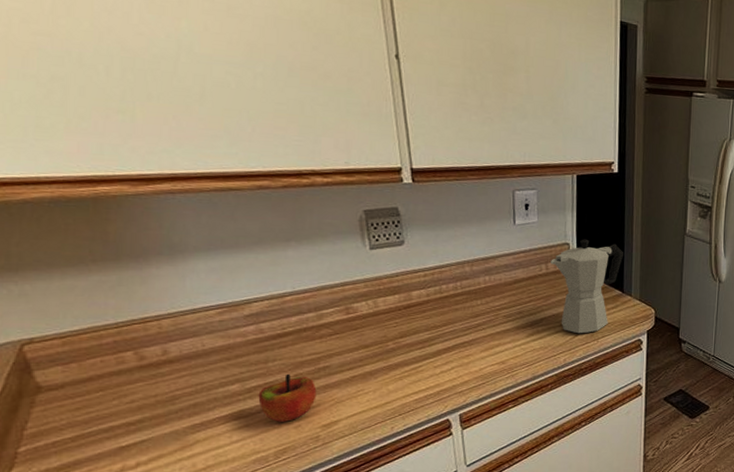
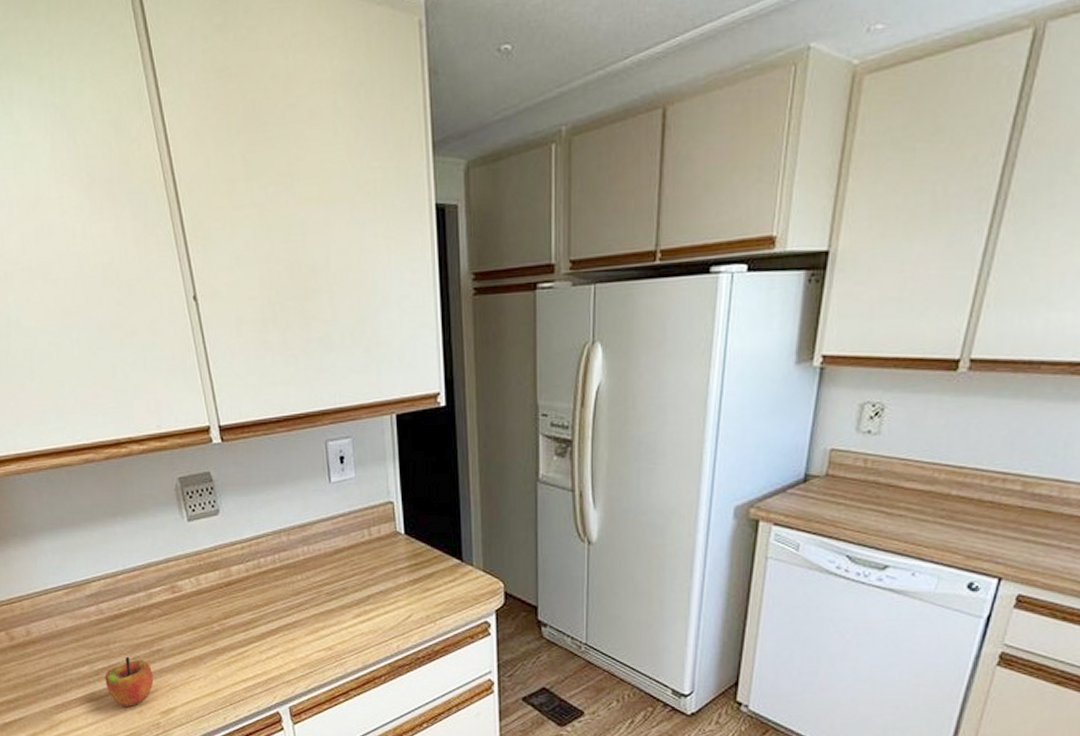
moka pot: present [551,239,624,334] -> none [373,495,460,614]

